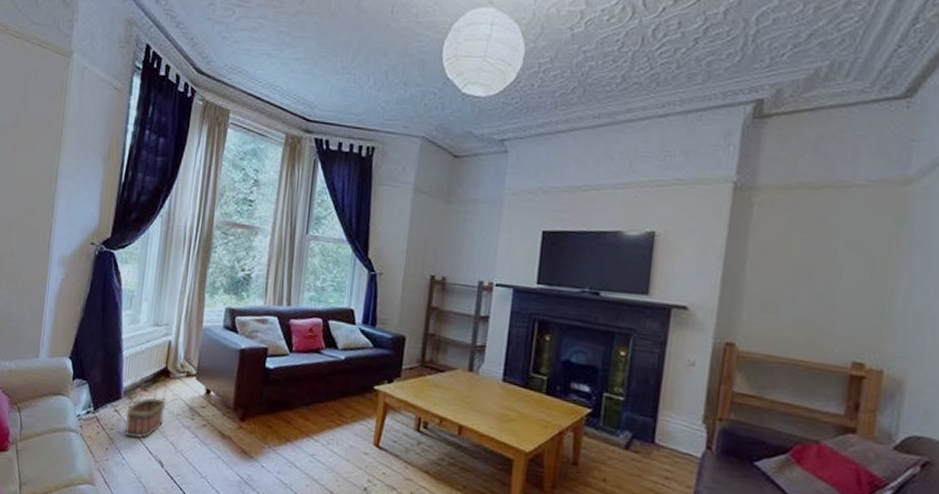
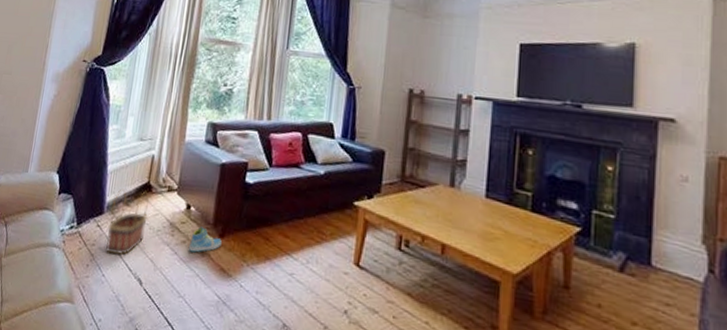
sneaker: none [209,410,243,436] -> present [188,226,222,253]

